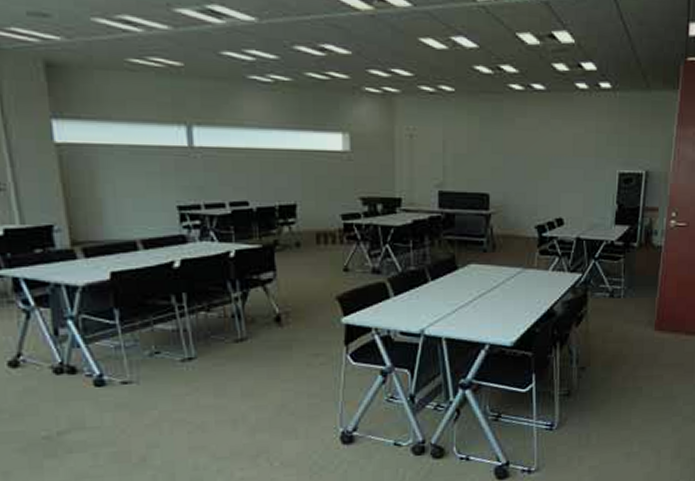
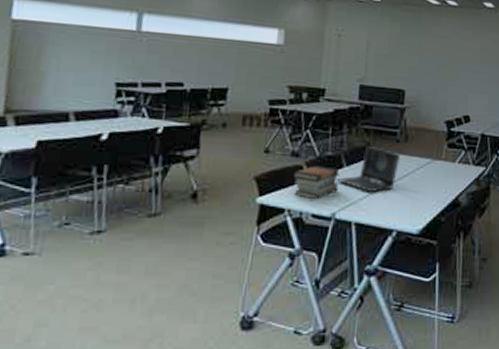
book stack: none [377,282,425,317] -> present [293,166,340,200]
laptop computer: none [422,257,489,306] -> present [336,145,401,192]

